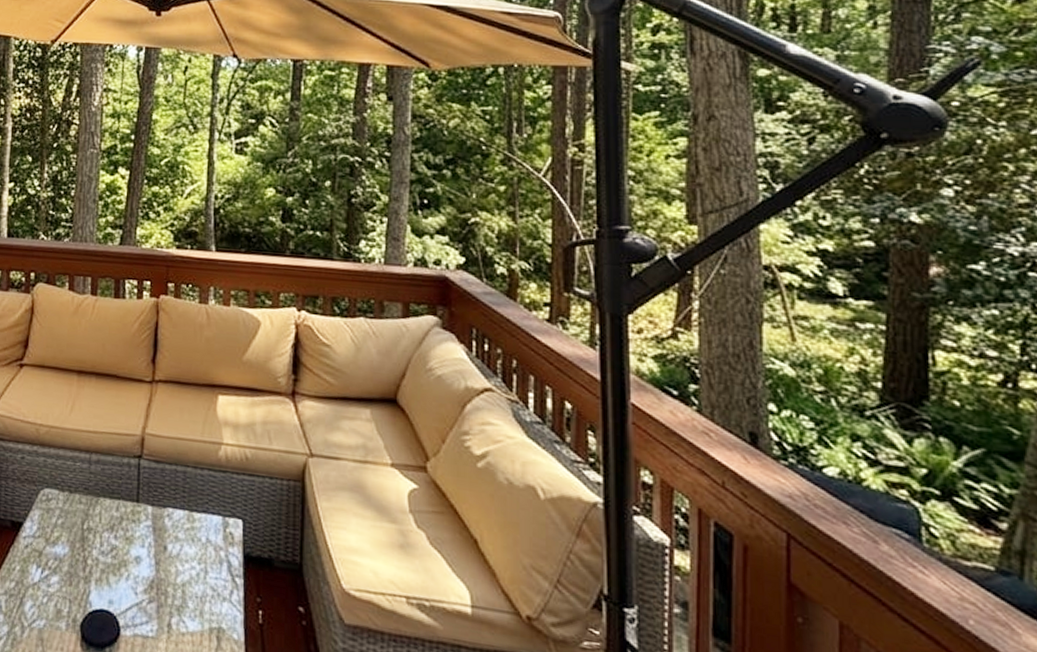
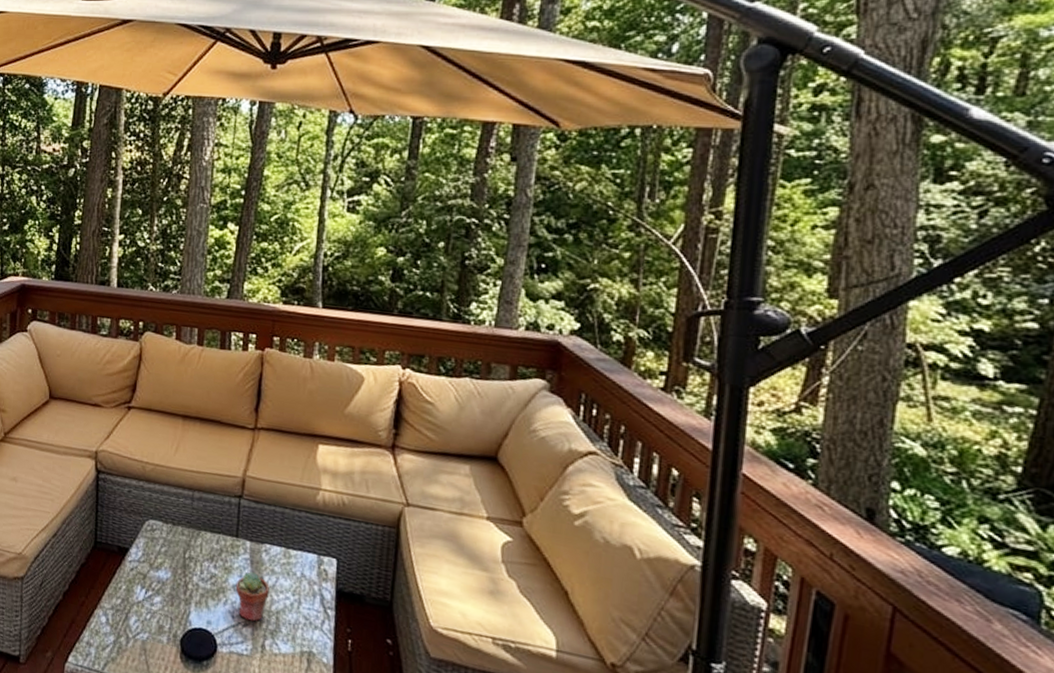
potted succulent: none [138,540,174,598] -> present [235,572,270,622]

